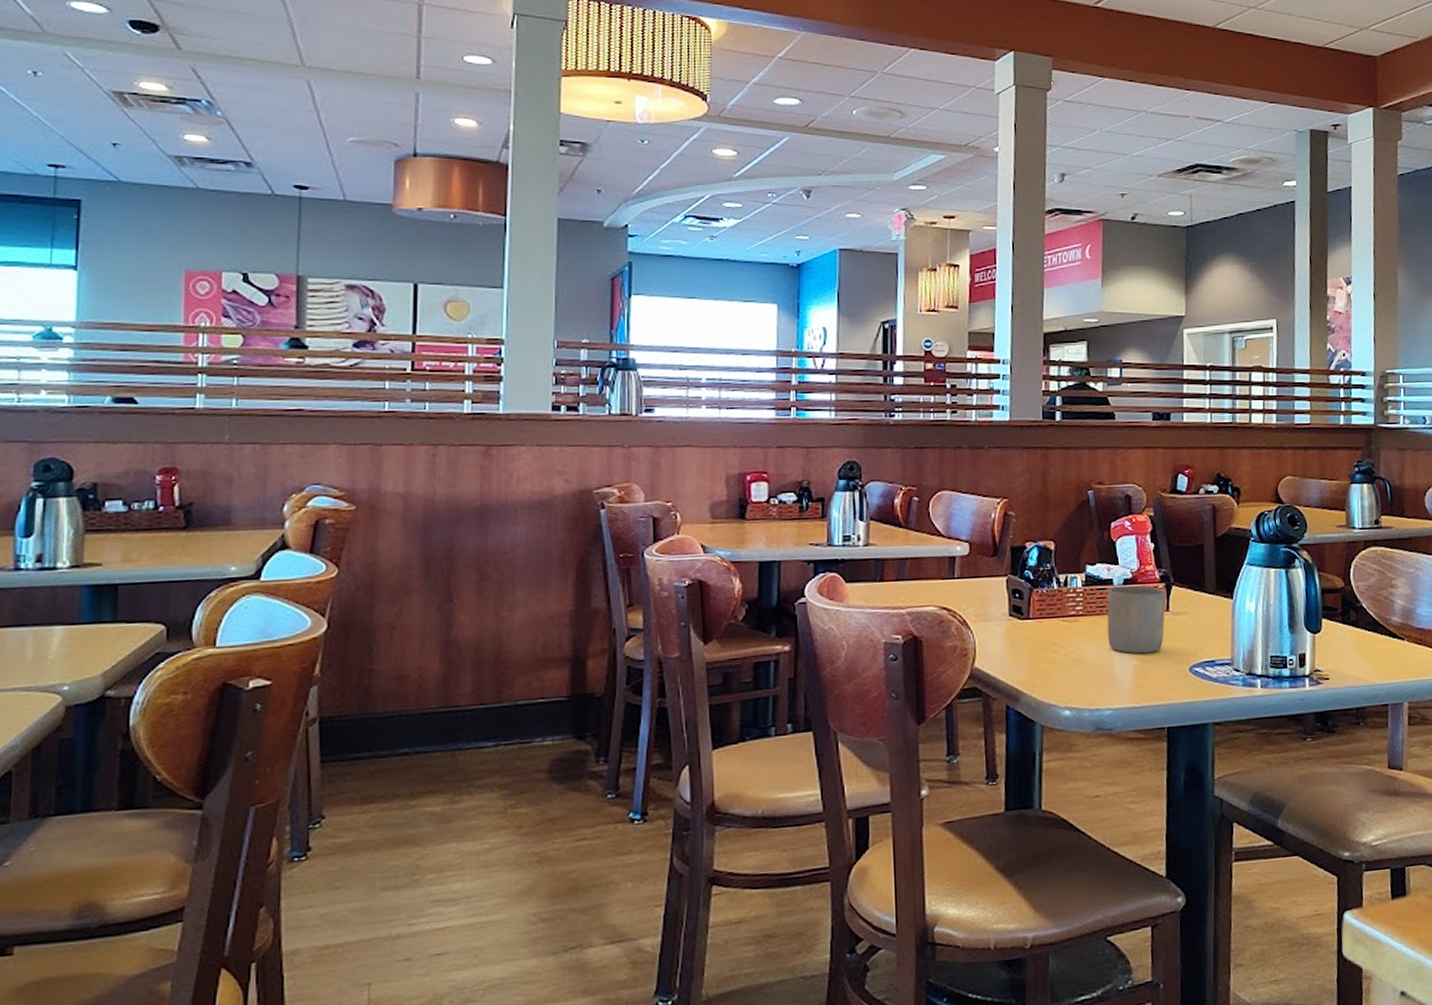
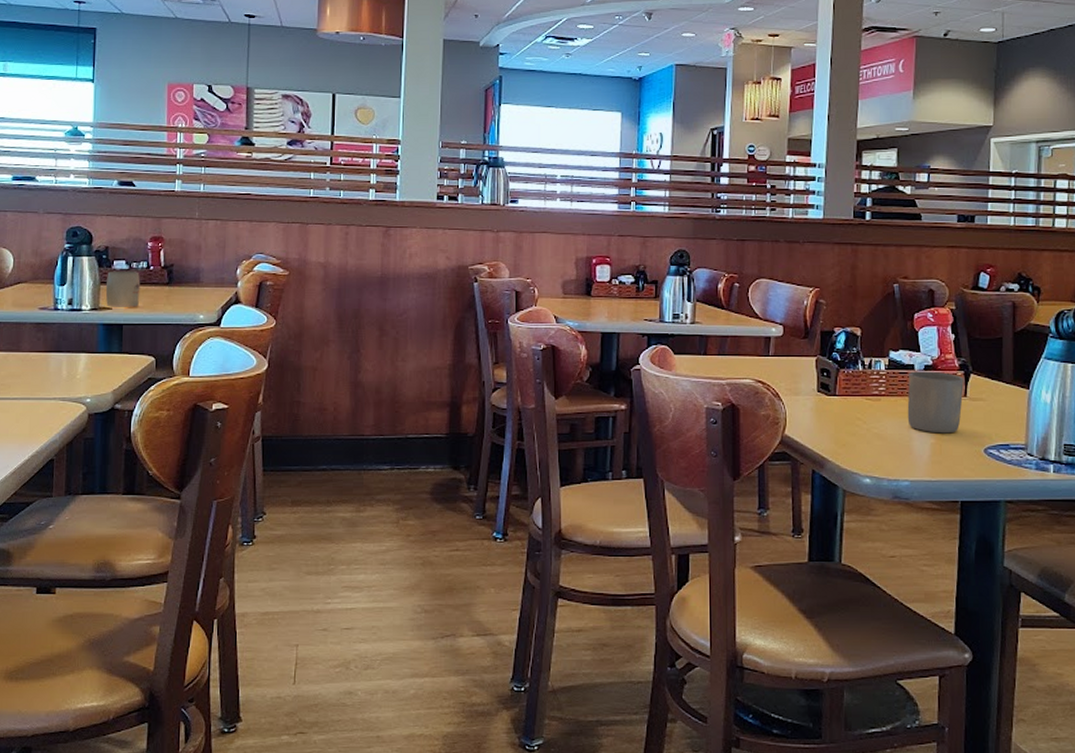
mug: none [92,514,145,563] -> present [105,271,141,307]

